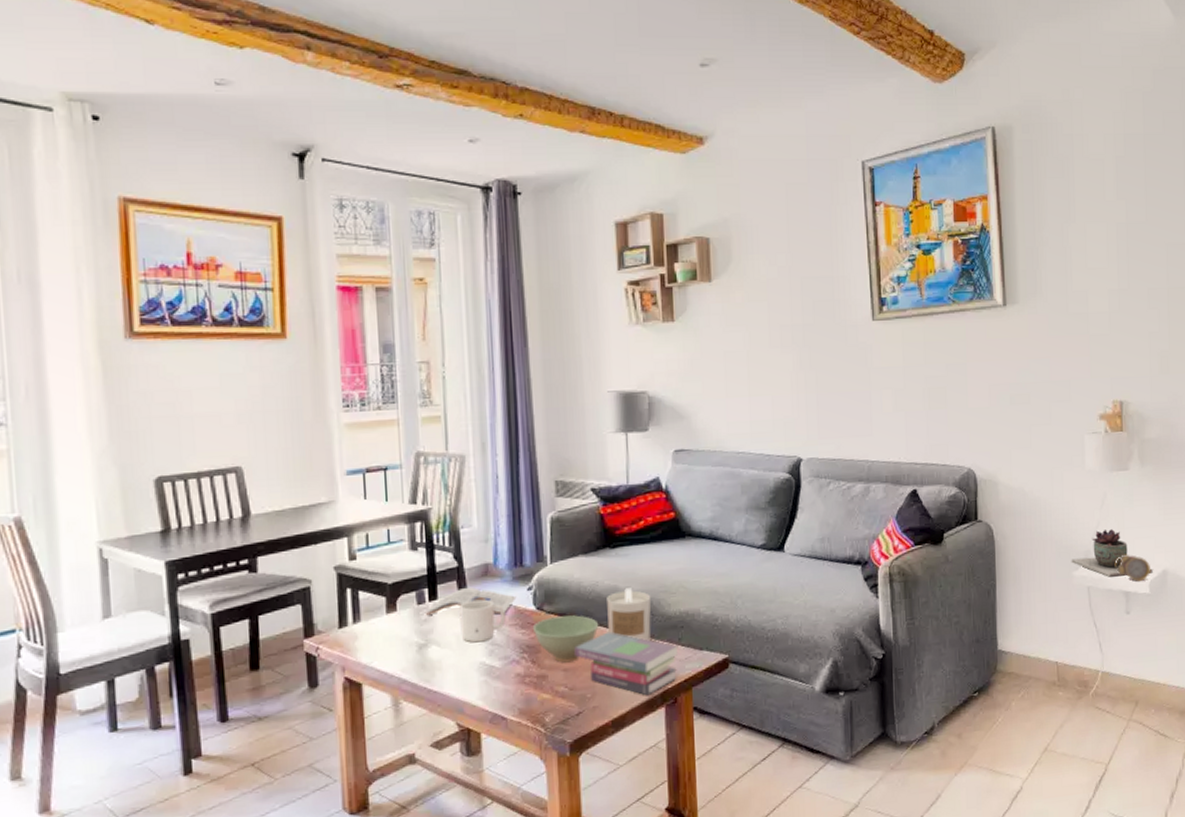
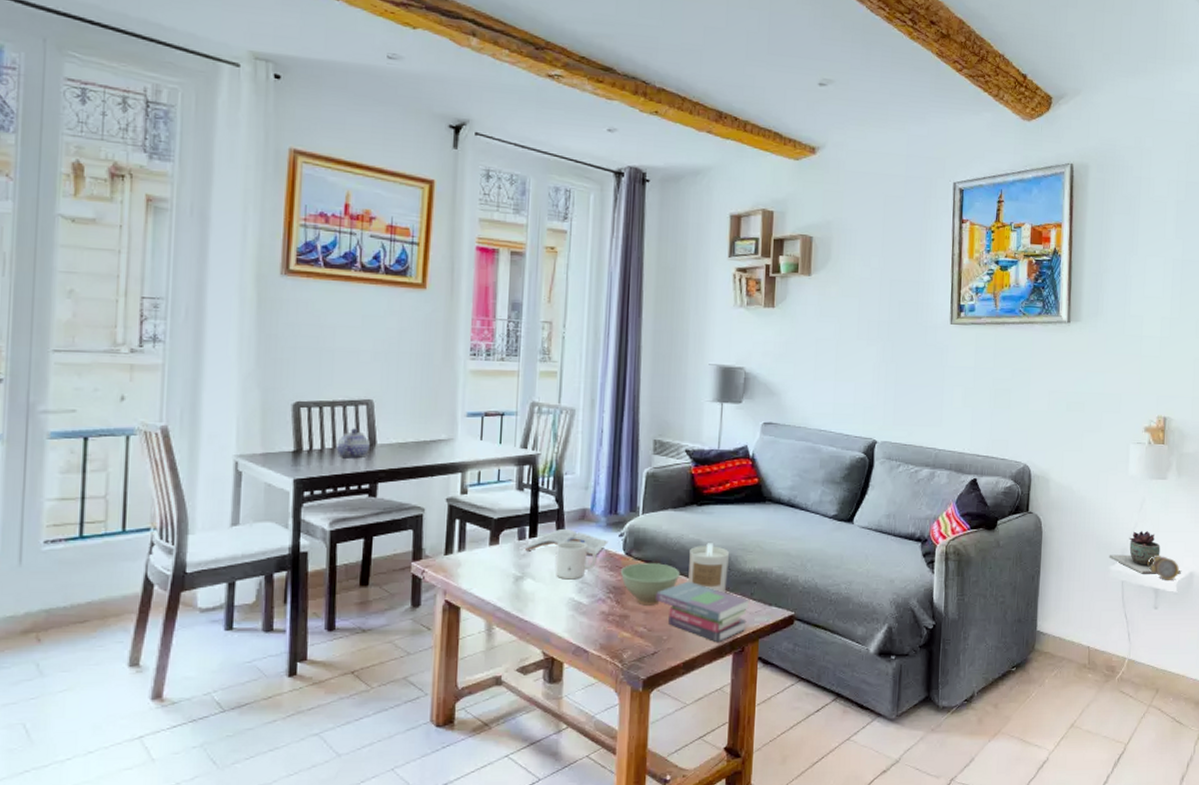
teapot: none [207,499,244,534] -> present [336,428,370,459]

